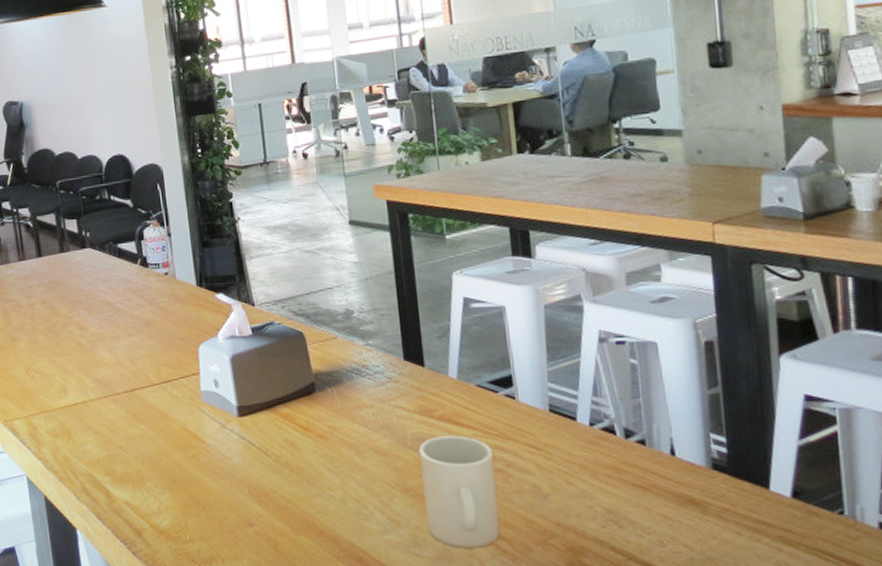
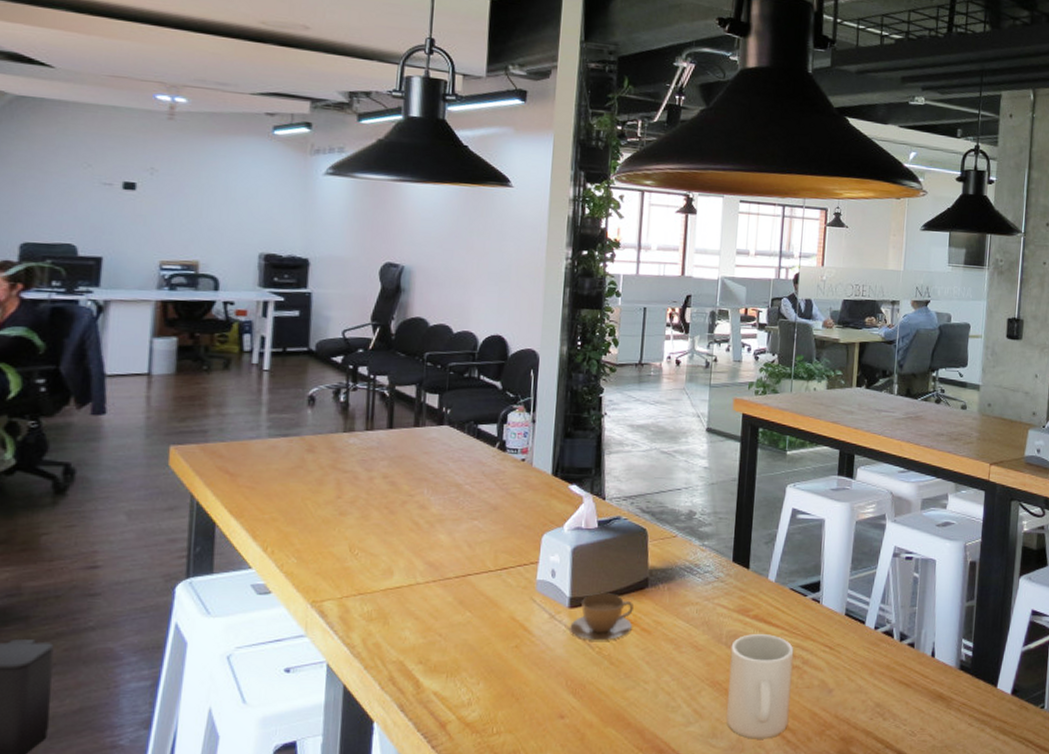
teacup: none [242,400,306,449] -> present [570,593,634,641]

